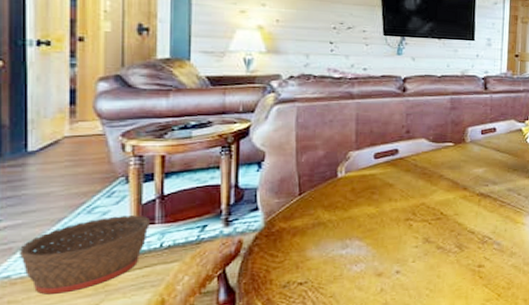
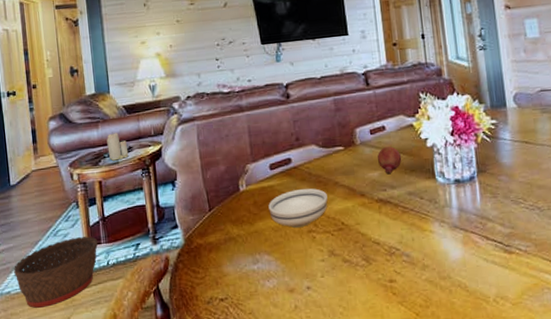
candle: none [178,103,207,135] -> present [106,132,129,161]
bowl: none [367,178,430,215] -> present [268,188,328,228]
fruit: none [485,146,507,172] -> present [378,146,402,175]

